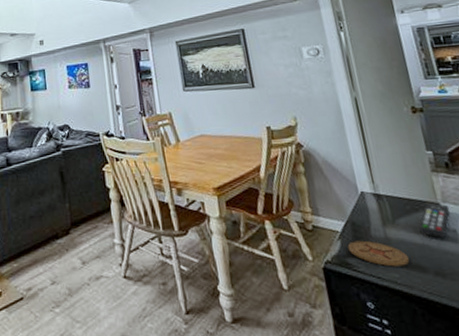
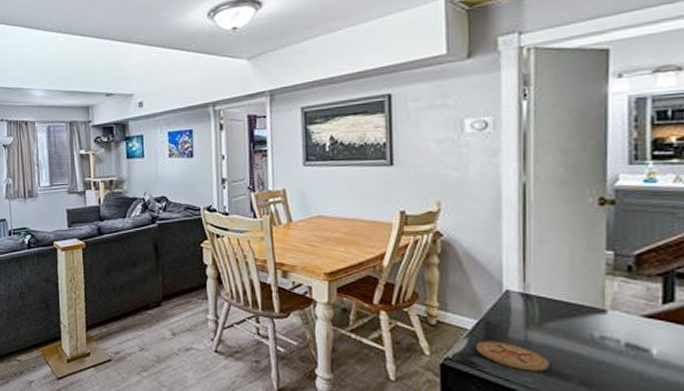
remote control: present [419,202,450,239] -> none [572,308,619,348]

